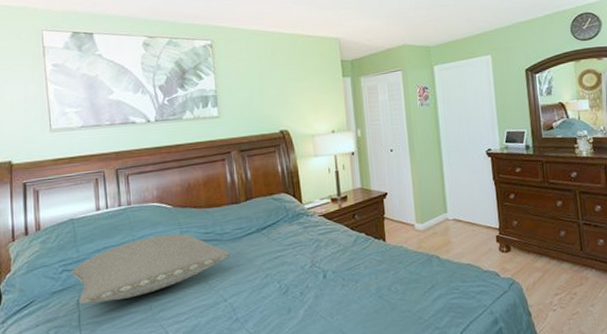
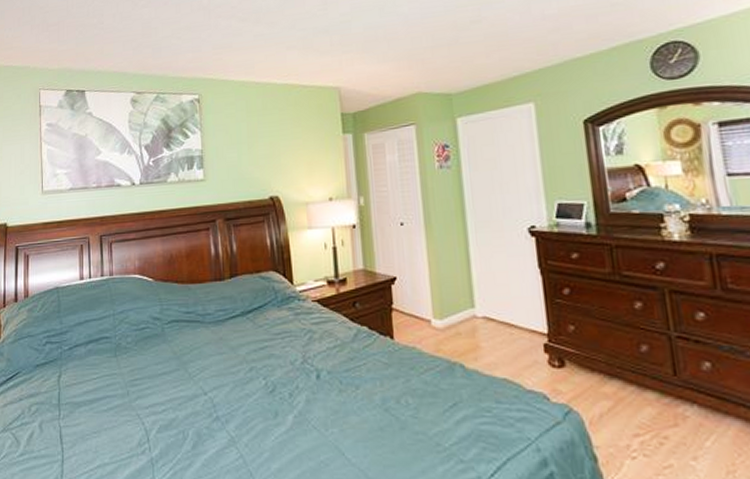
pillow: present [71,233,230,304] -> none [54,310,212,381]

